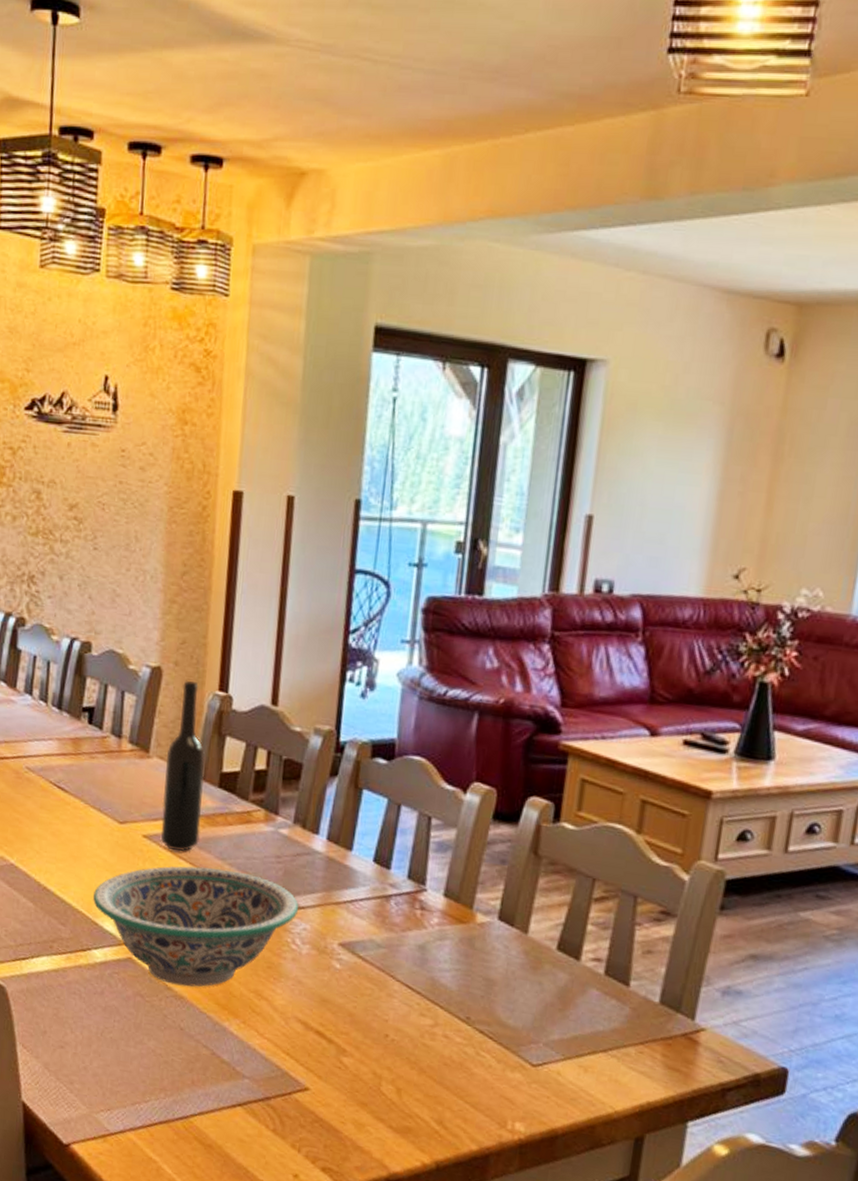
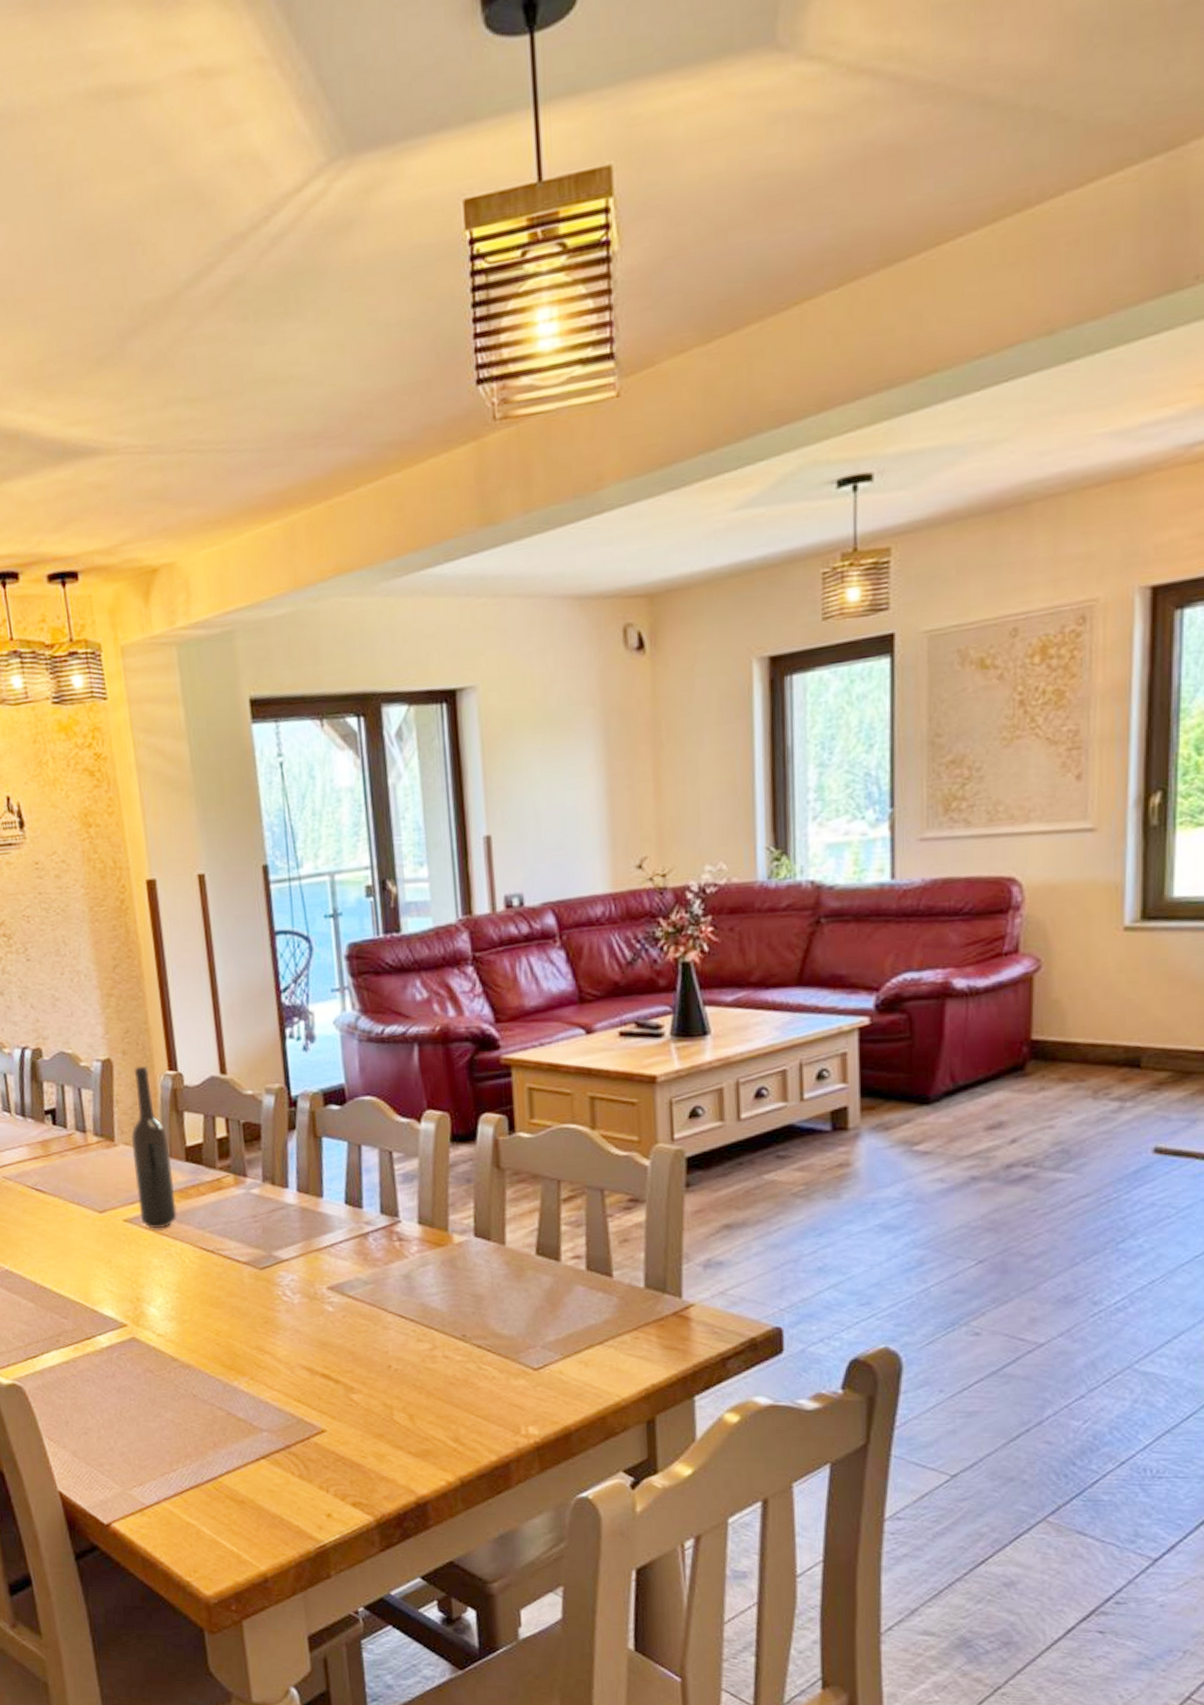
decorative bowl: present [93,866,299,987] -> none [88,1237,283,1355]

